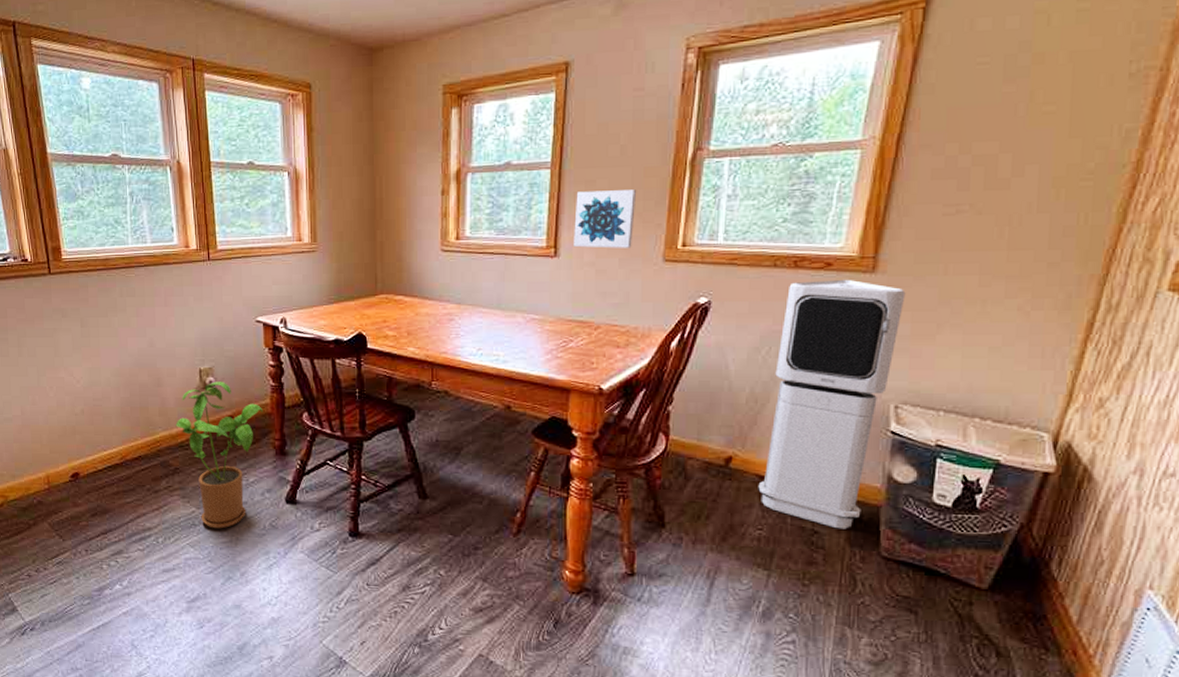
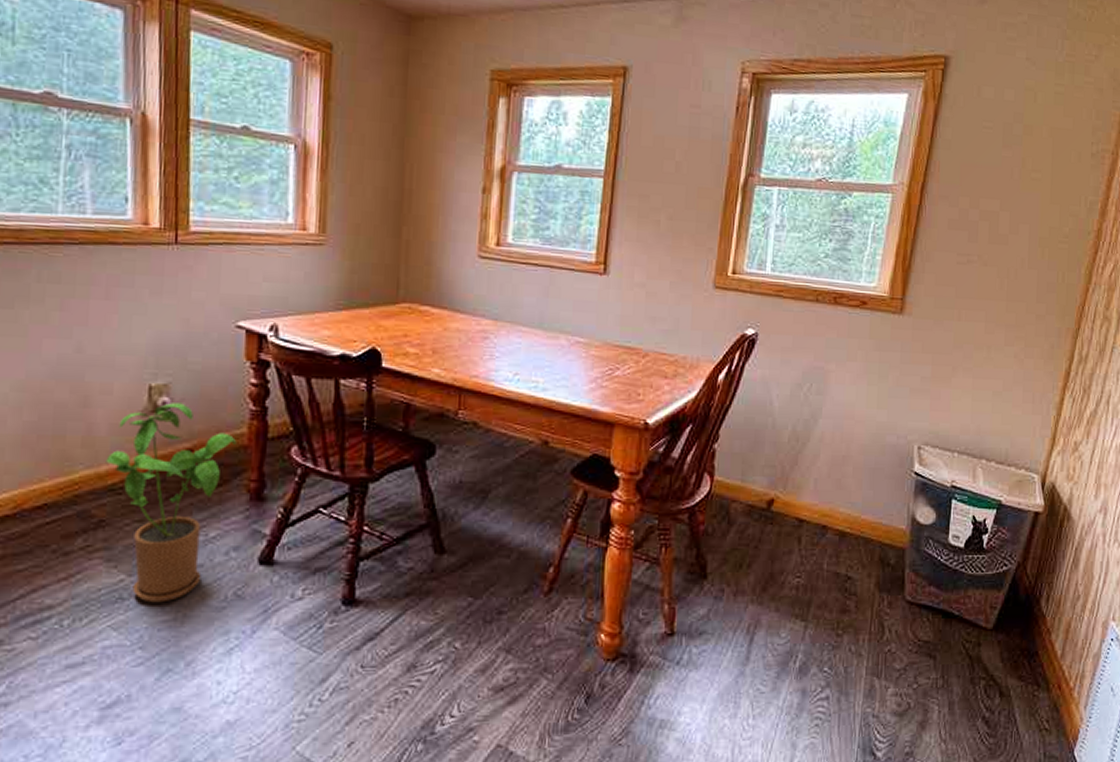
wall art: present [572,190,637,248] -> none [623,205,690,271]
air purifier: present [757,279,906,529] -> none [796,318,928,574]

